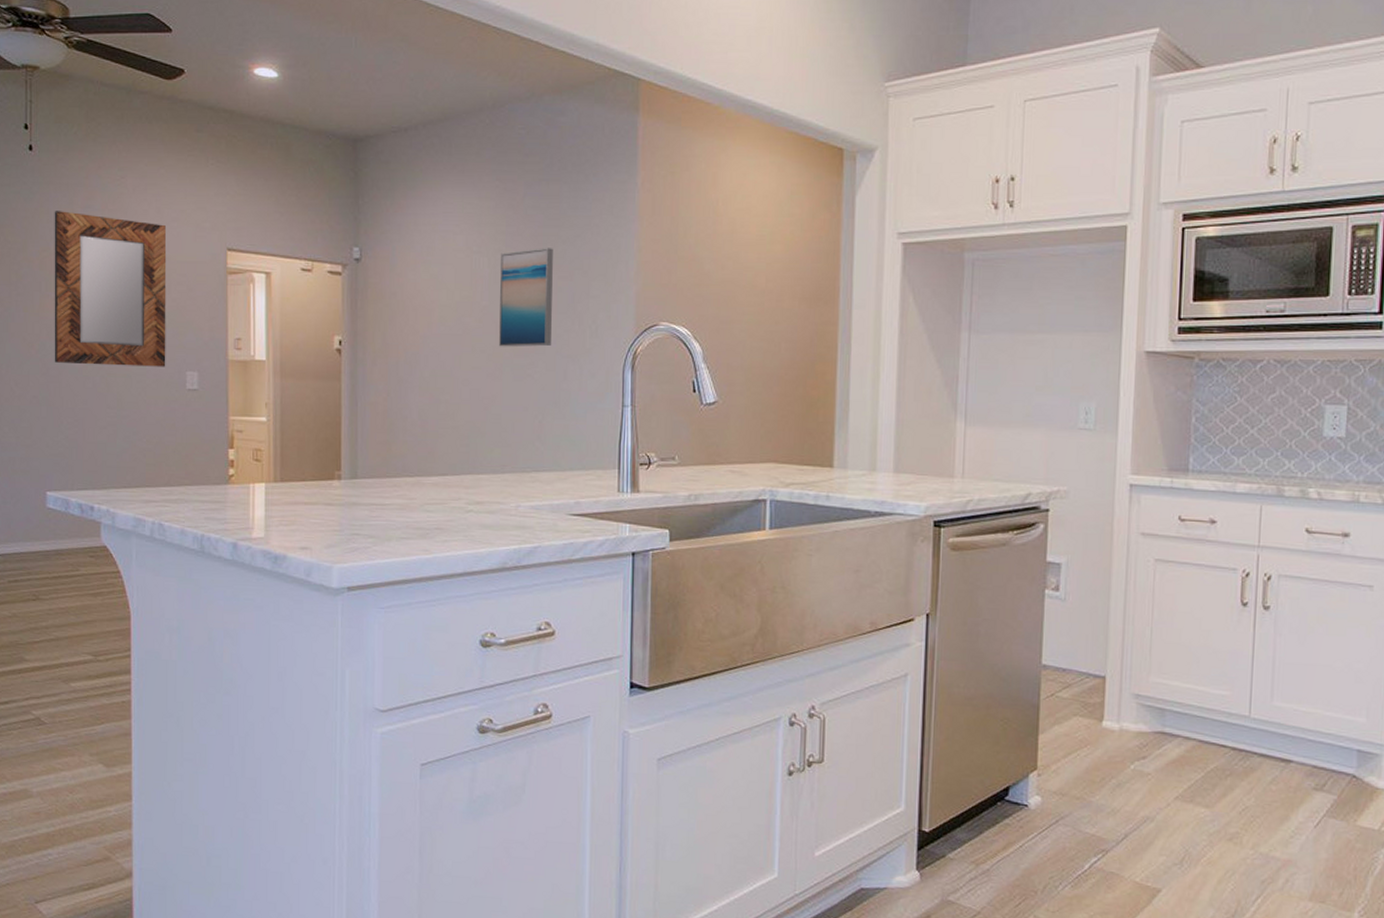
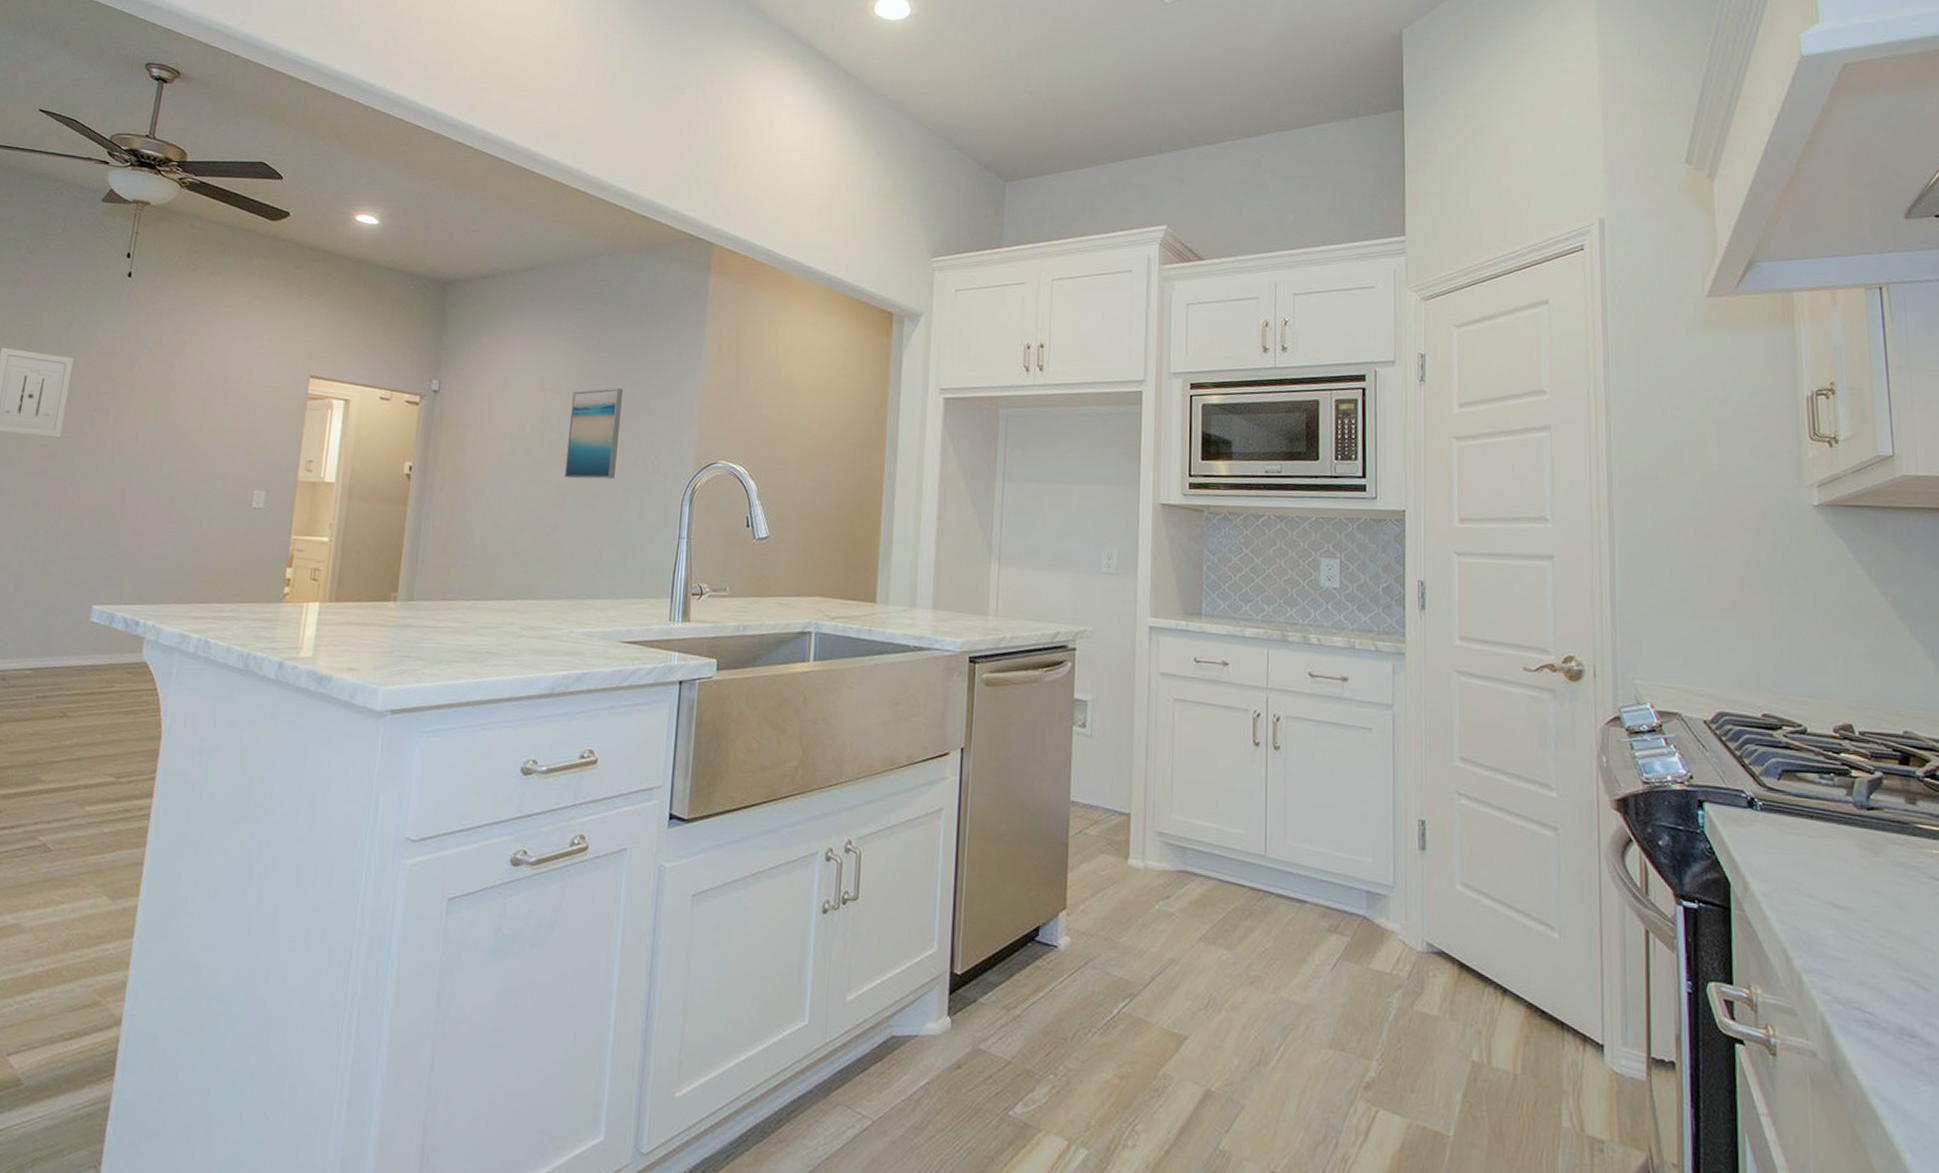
home mirror: present [54,211,167,367] -> none [121,333,252,486]

